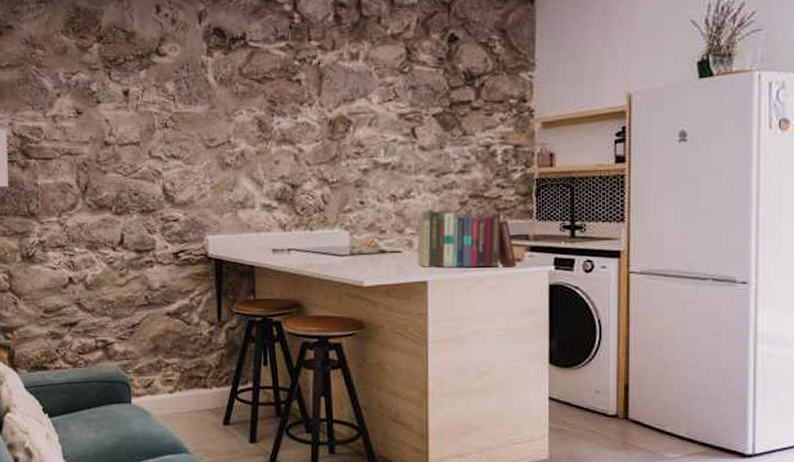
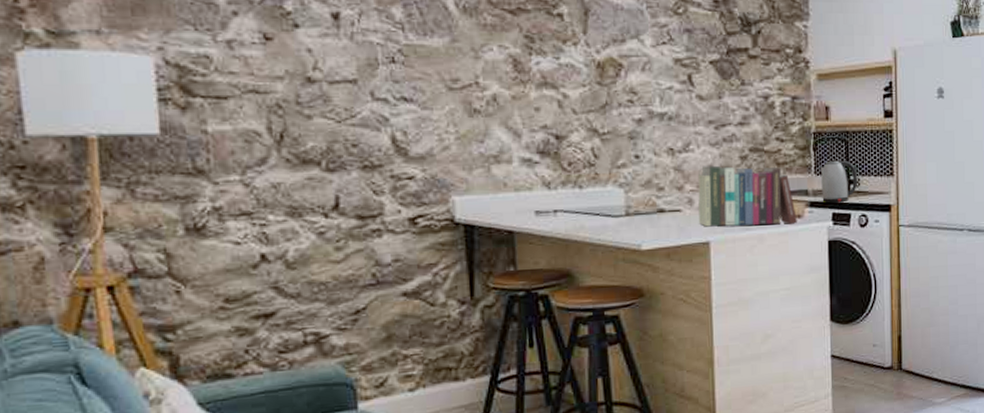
kettle: none [542,206,583,248] -> present [820,160,857,203]

